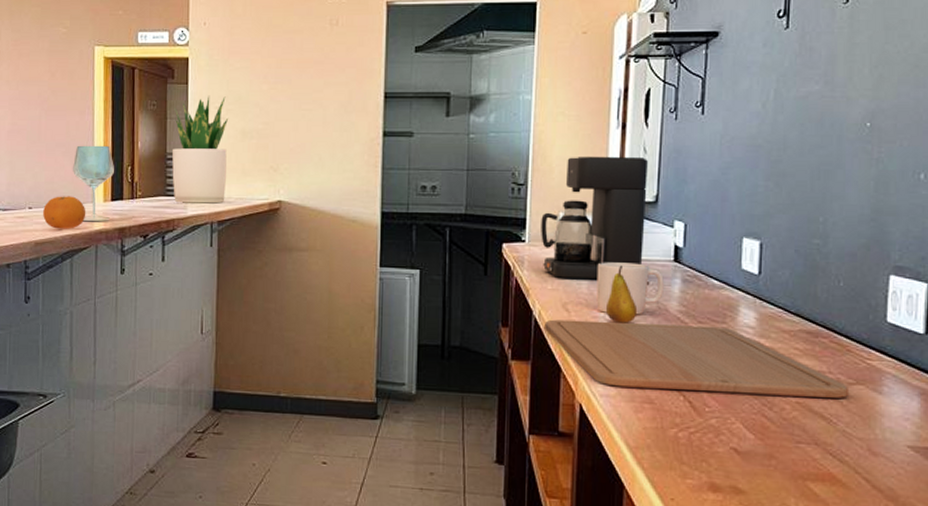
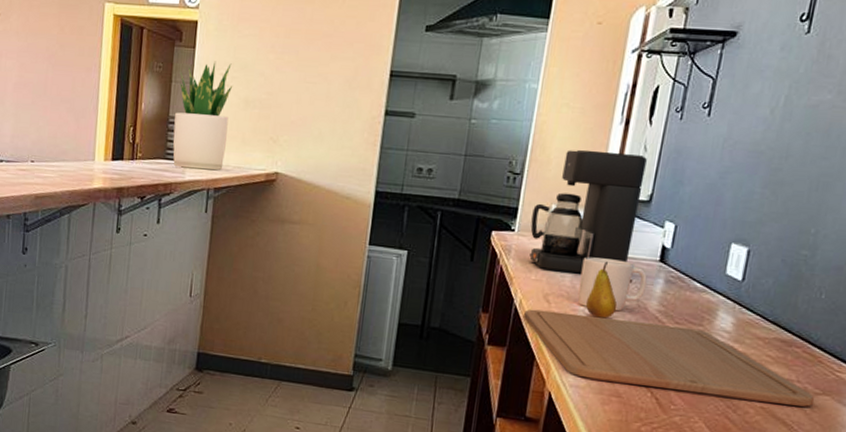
fruit: present [43,196,86,229] -> none [44,151,87,186]
wine glass: present [72,145,114,222] -> none [75,102,117,180]

